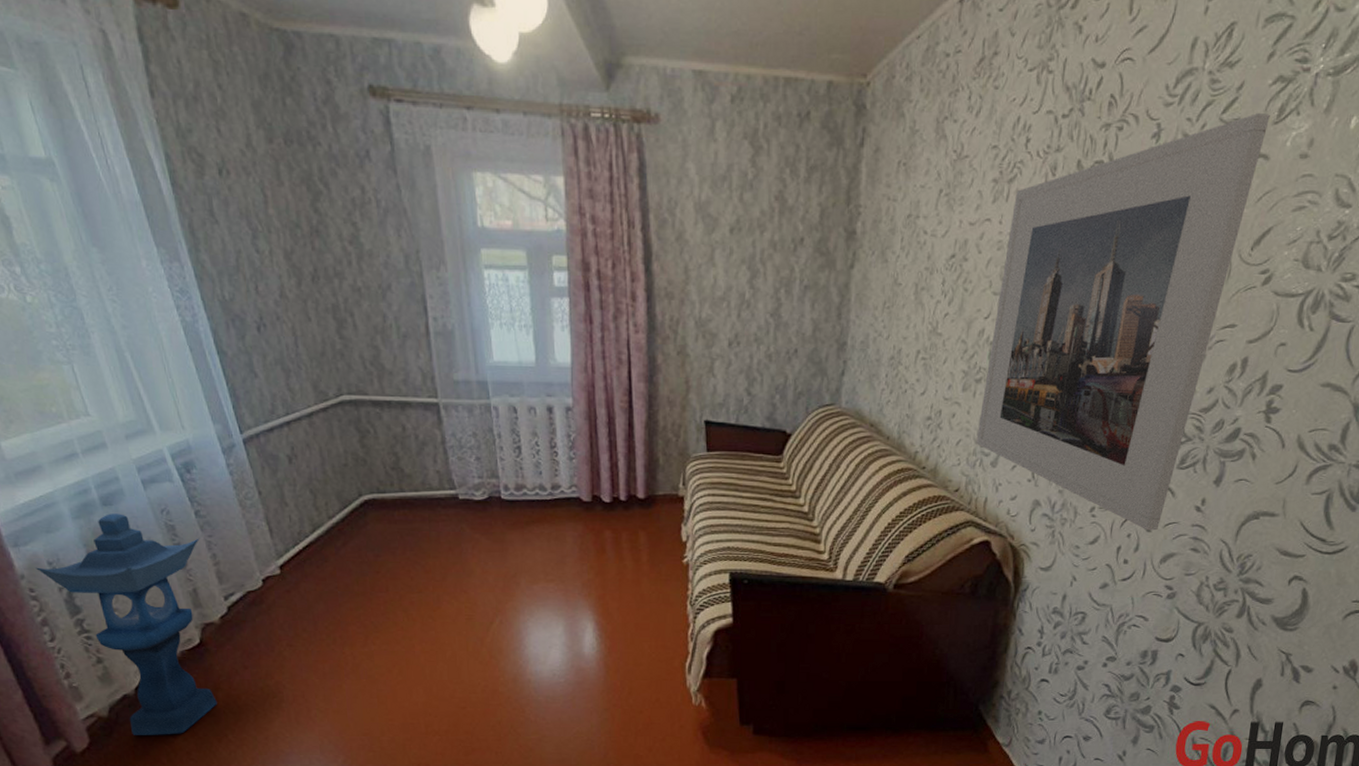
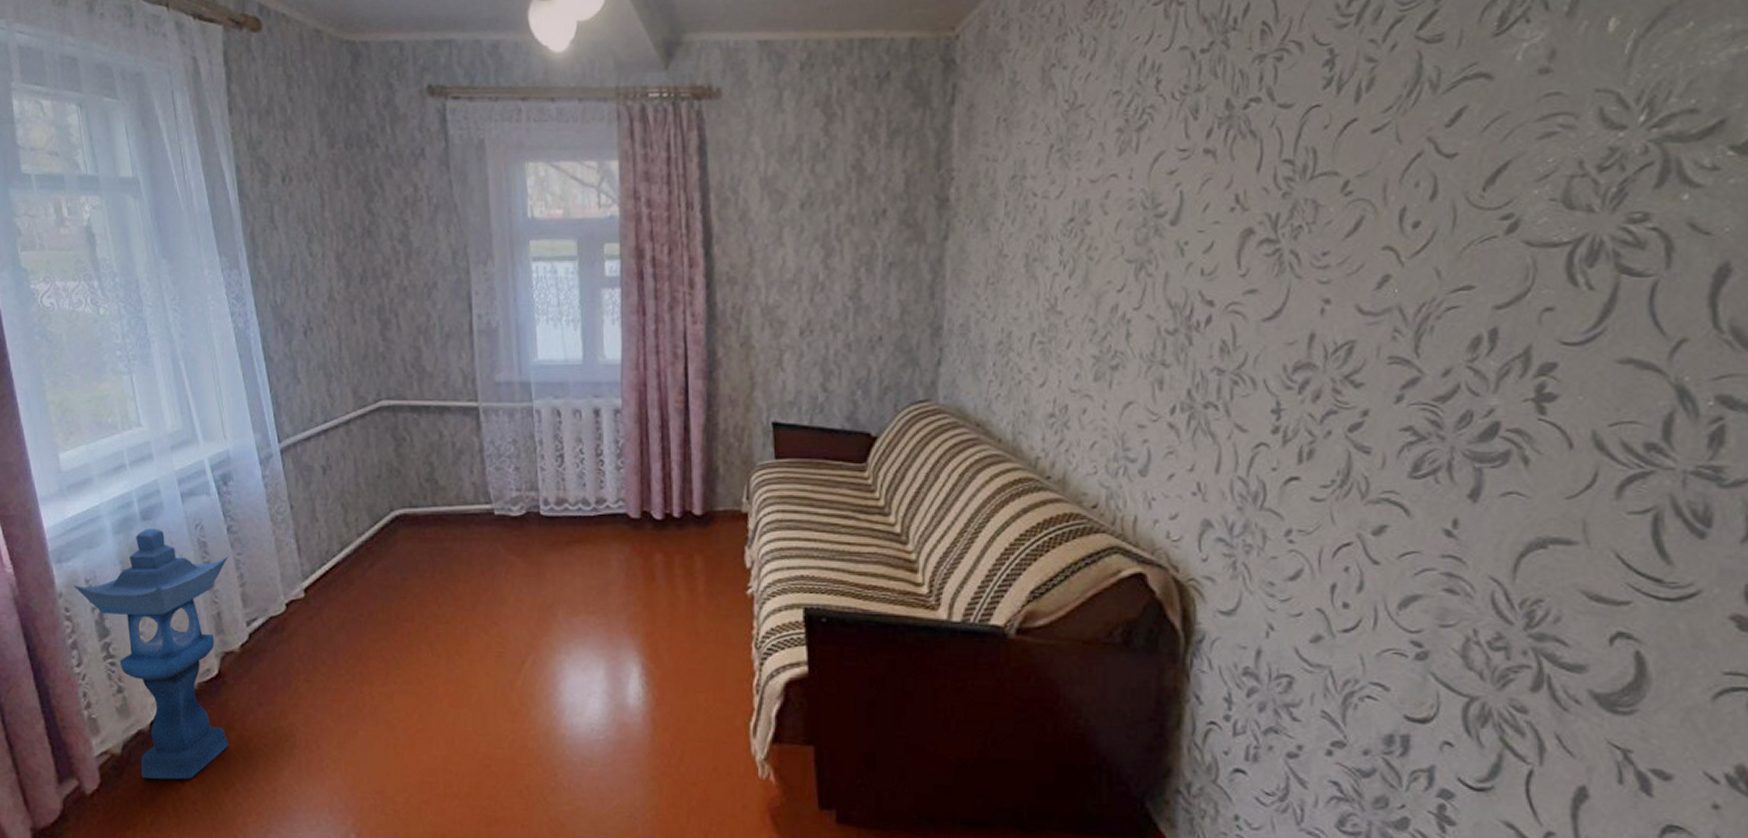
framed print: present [976,113,1270,531] -> none [1117,25,1487,563]

